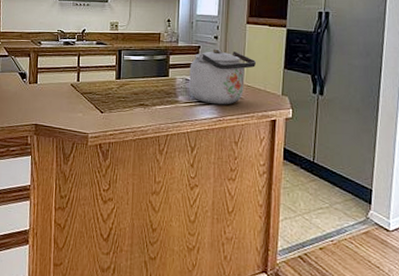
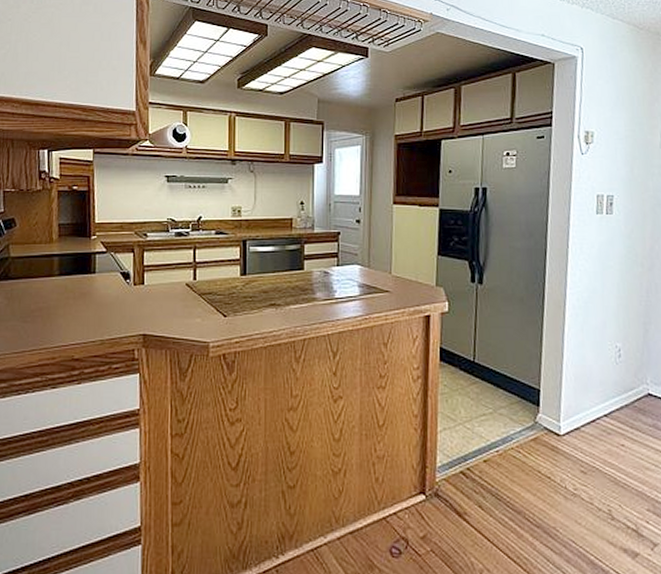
kettle: present [189,49,257,105] -> none [328,234,406,301]

